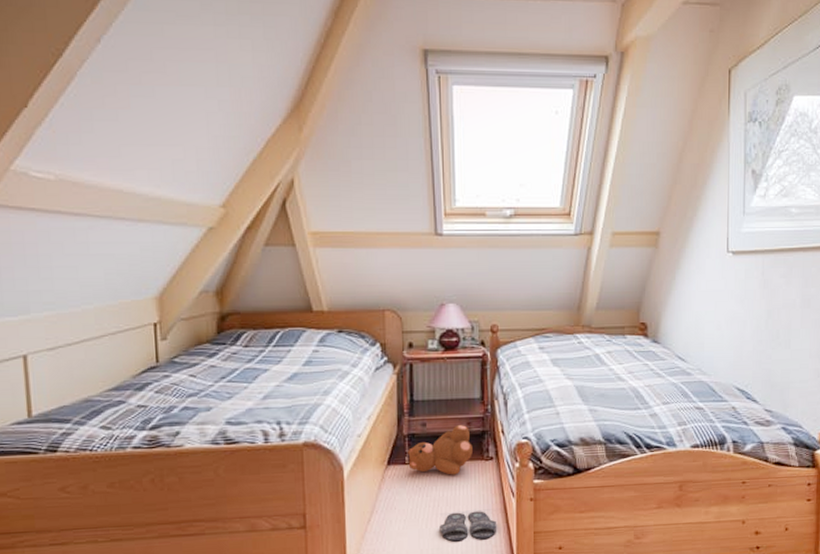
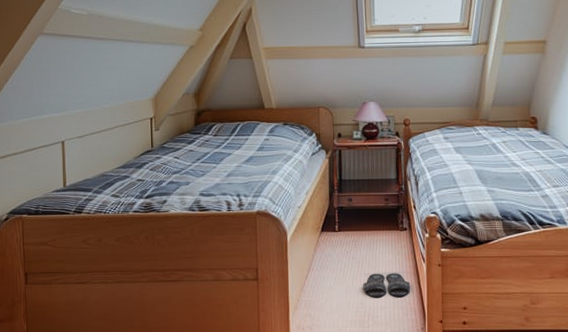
teddy bear: present [408,424,473,475] -> none [337,200,390,242]

